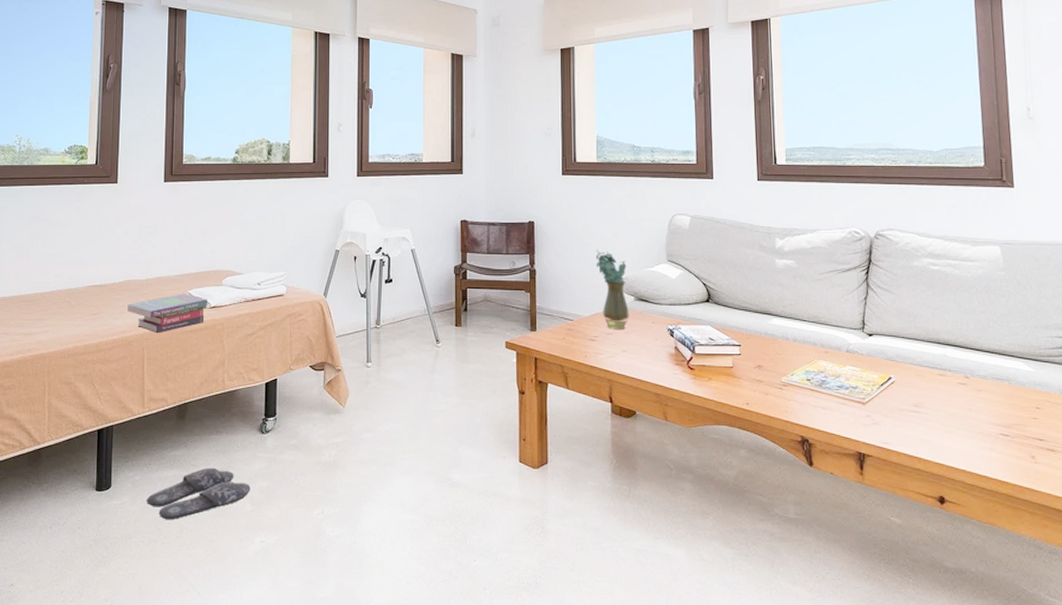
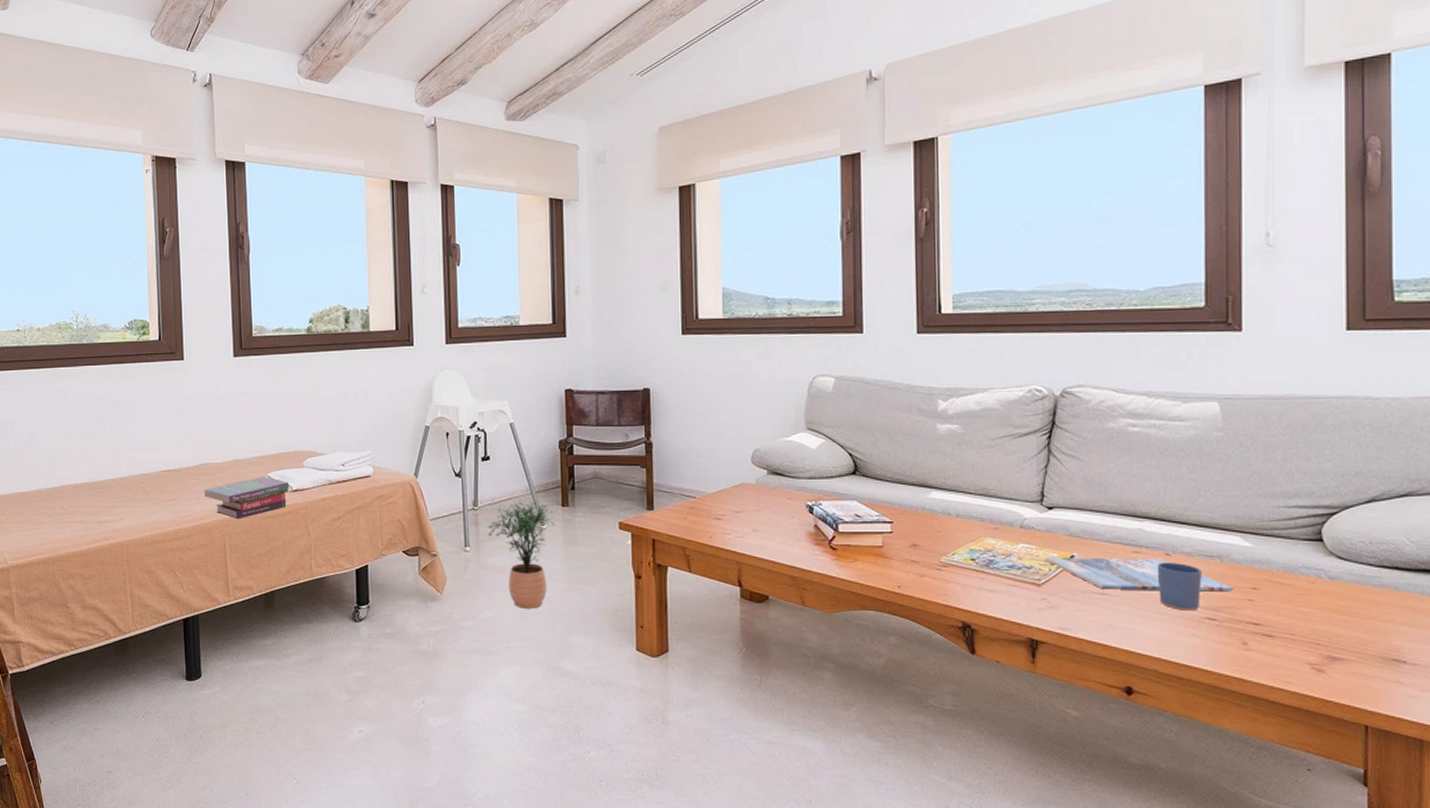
slippers: present [147,467,251,519] -> none [239,656,346,709]
potted plant: none [388,321,451,422] -> present [487,502,557,609]
vase: present [595,249,629,329] -> none [722,418,761,506]
magazine: none [868,378,1022,411] -> present [1045,557,1234,592]
mug: none [958,383,996,428] -> present [1156,562,1202,611]

